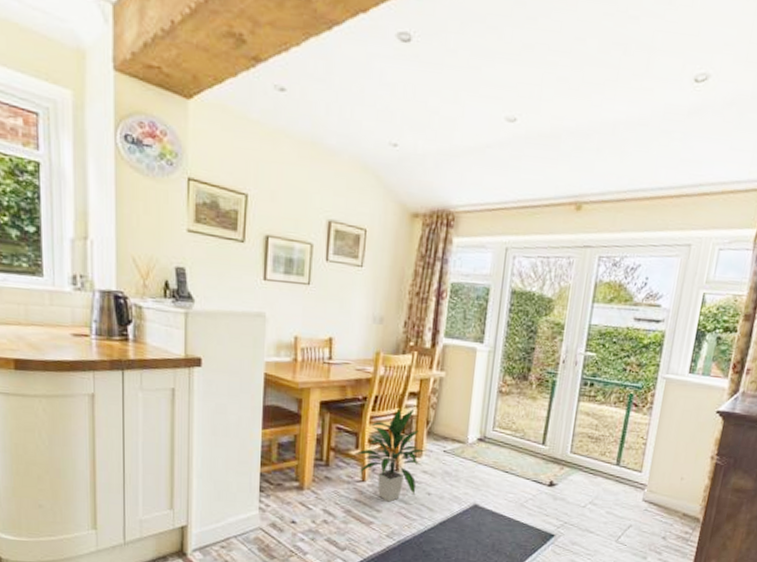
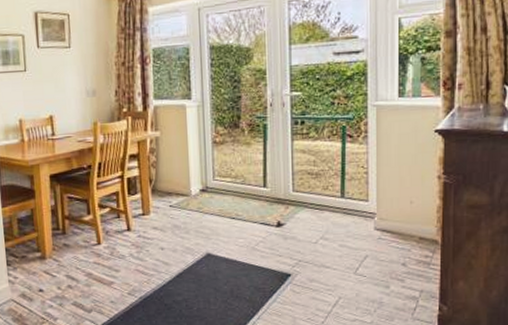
indoor plant: present [353,408,427,502] -> none [86,169,154,261]

